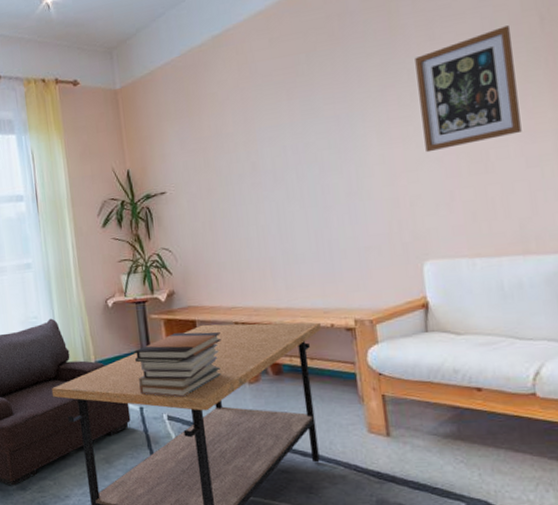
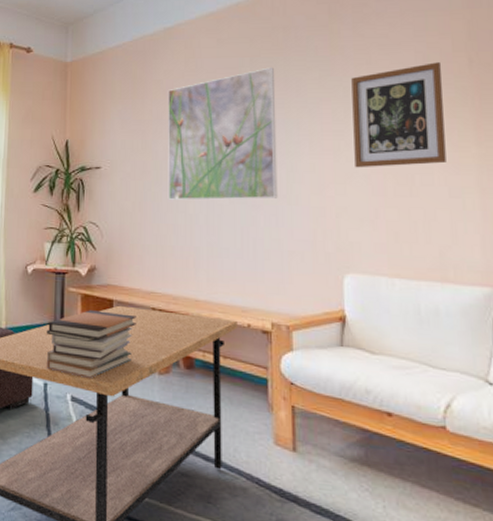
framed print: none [224,60,349,214] -> present [168,67,278,200]

